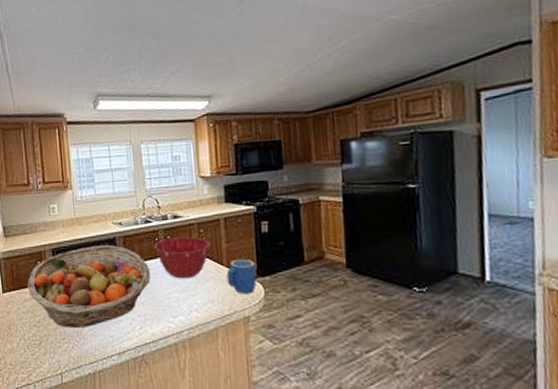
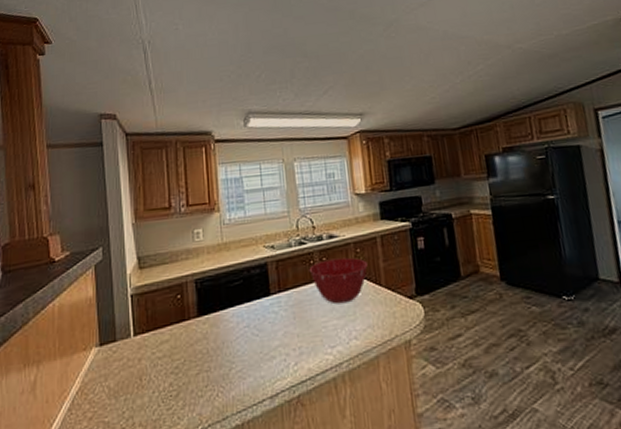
fruit basket: present [28,245,151,328] -> none [165,271,306,372]
mug: present [226,258,257,294] -> none [385,277,416,316]

